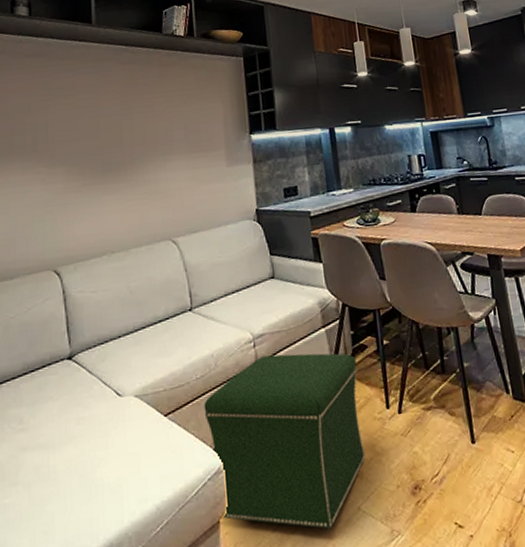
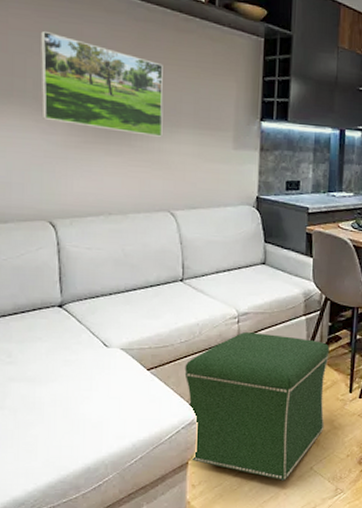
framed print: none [36,89,157,171] -> present [40,30,163,137]

